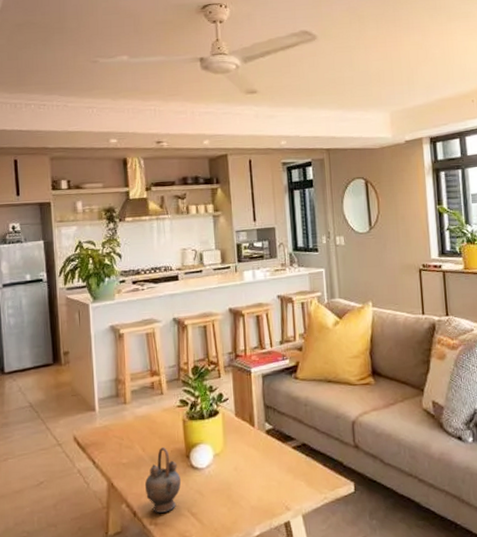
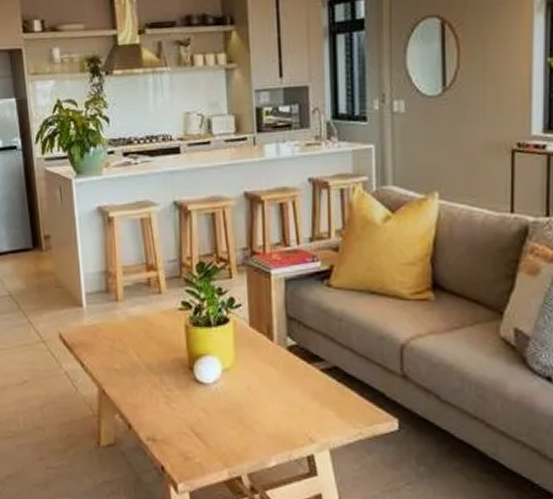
teapot: present [144,447,182,513] -> none [140,355,184,429]

